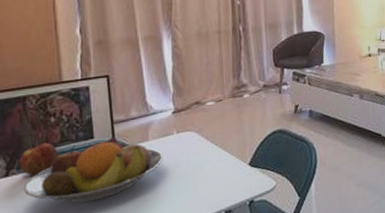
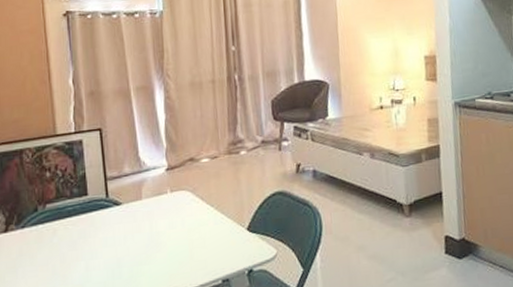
apple: present [19,142,58,176] -> none [17,198,54,232]
fruit bowl: present [24,137,164,203] -> none [22,194,157,263]

